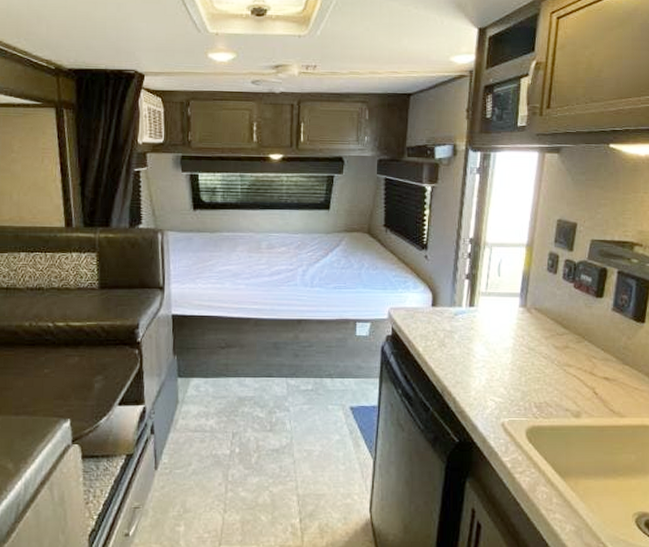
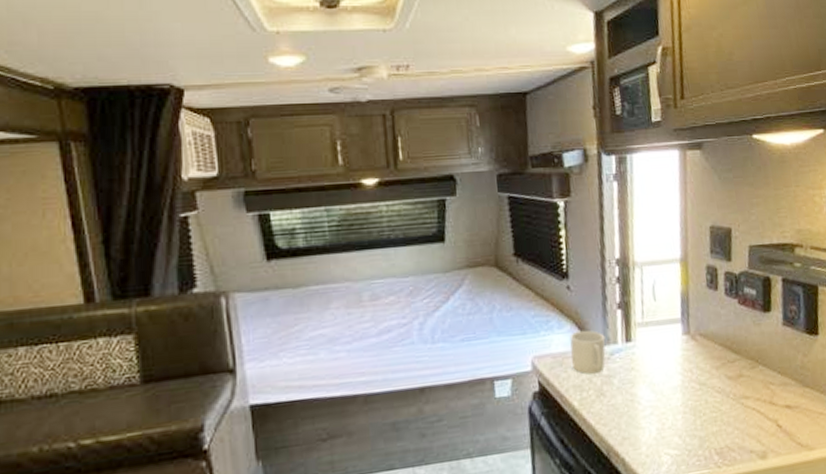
mug: none [421,292,452,328] -> present [569,330,606,374]

